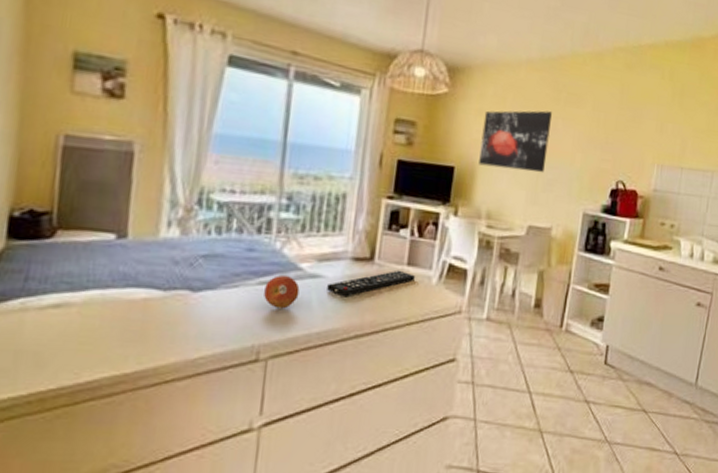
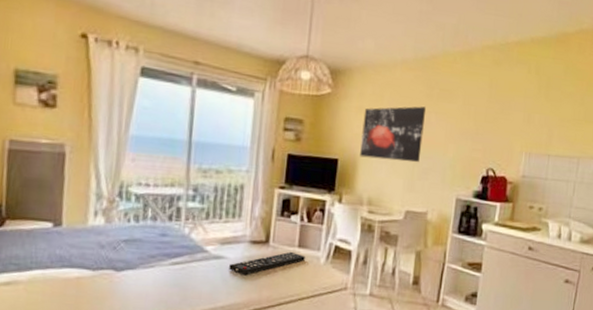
fruit: present [264,274,300,309] -> none [176,256,206,286]

